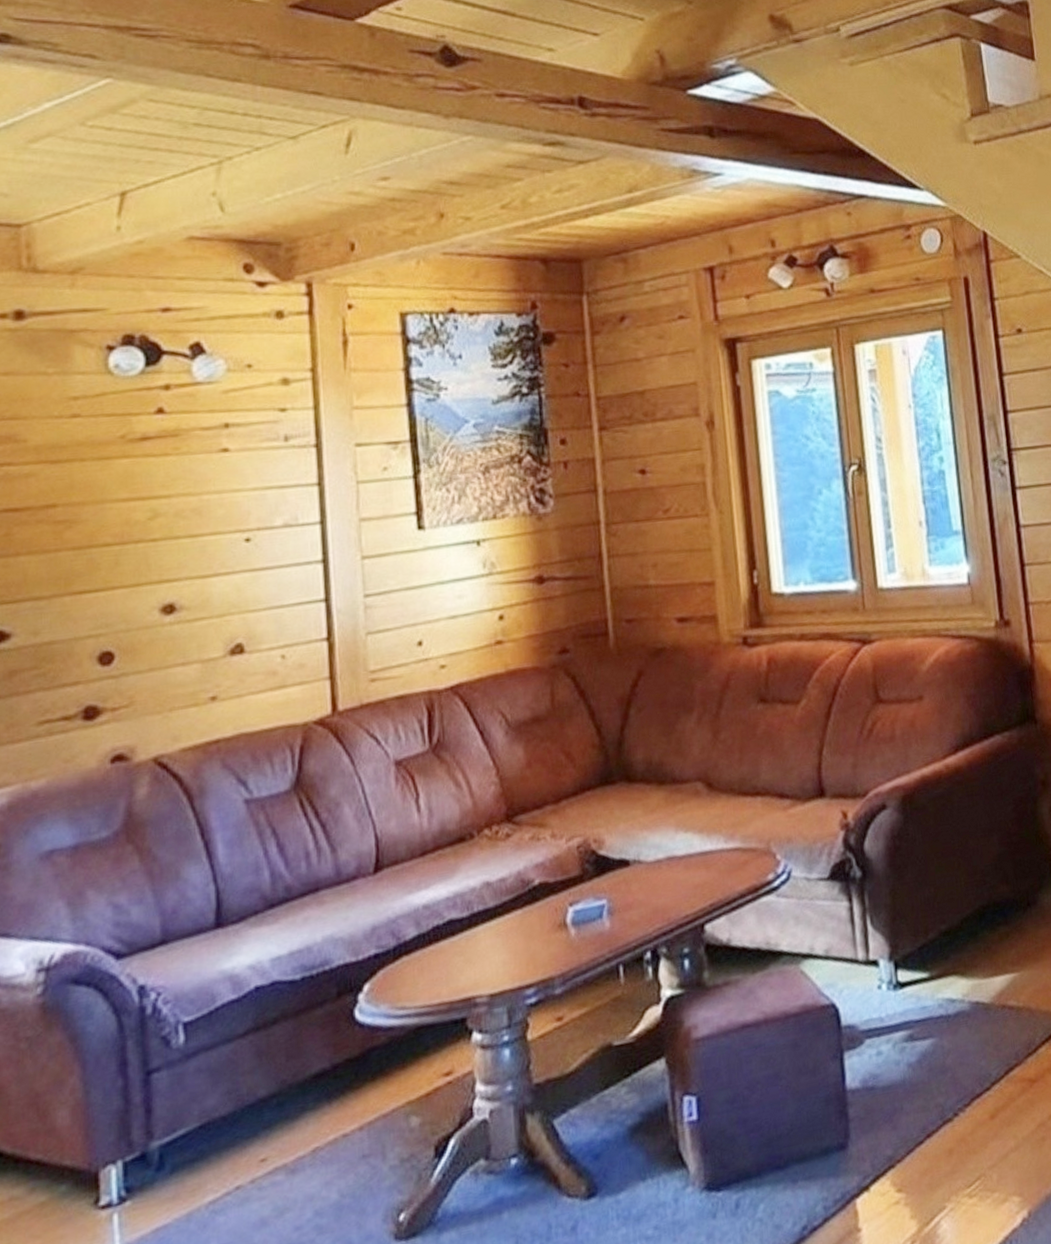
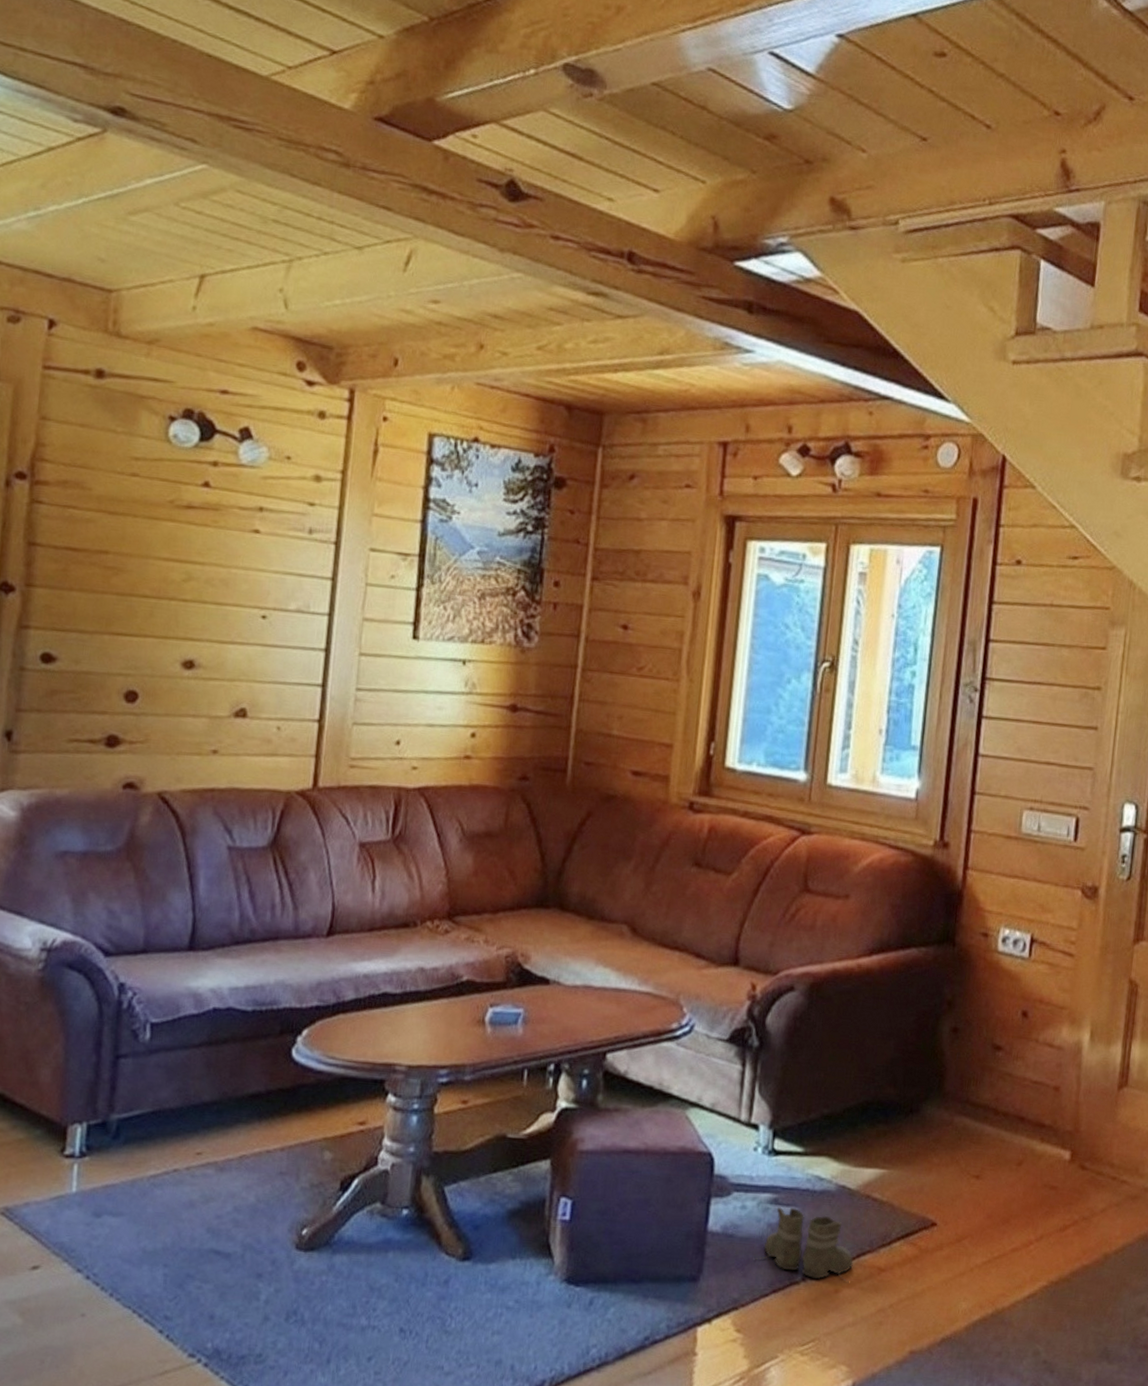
boots: none [902,1039,1003,1111] -> present [755,1207,854,1283]

